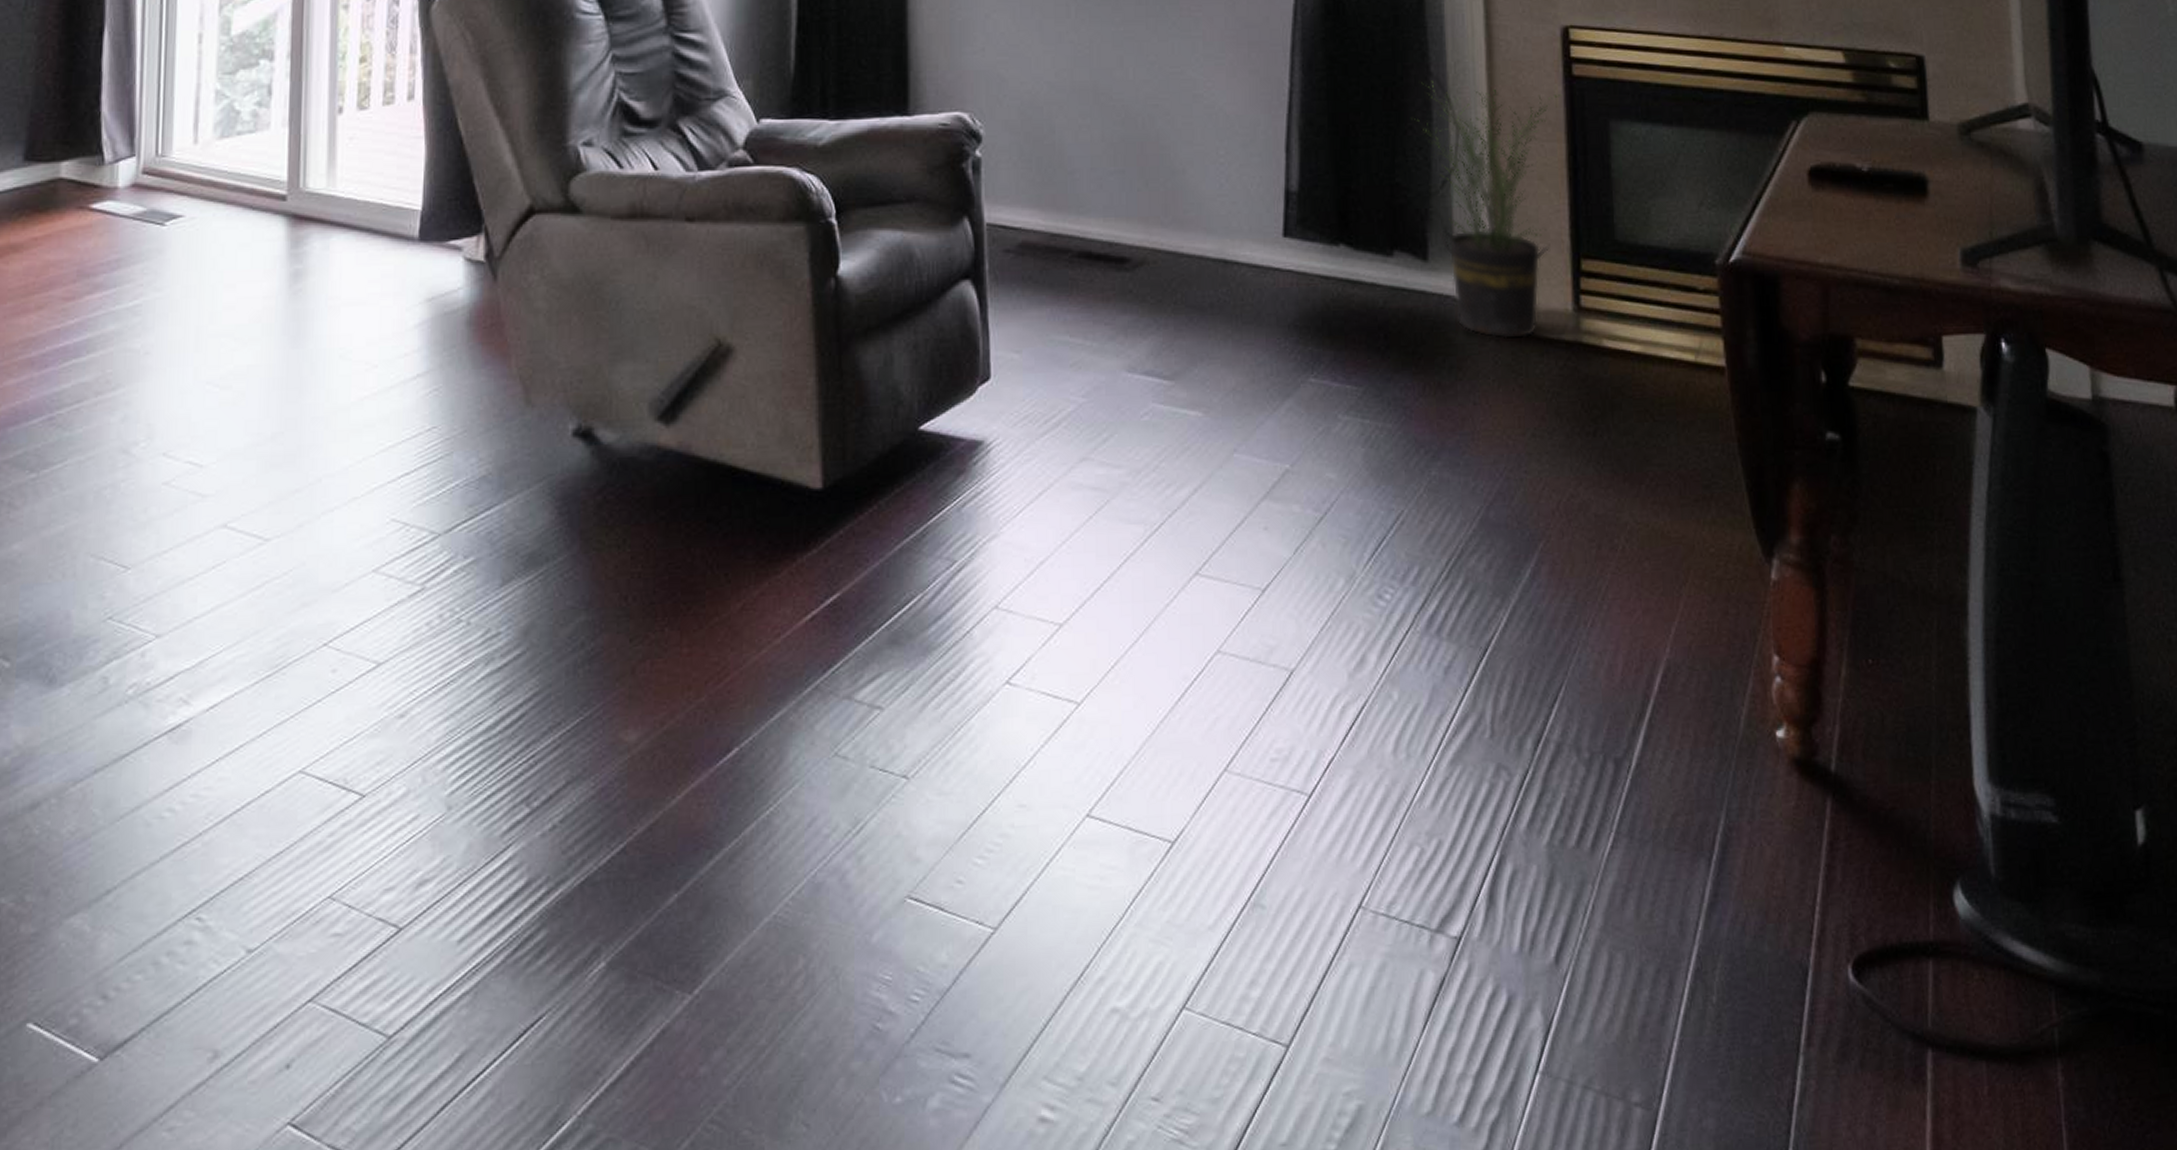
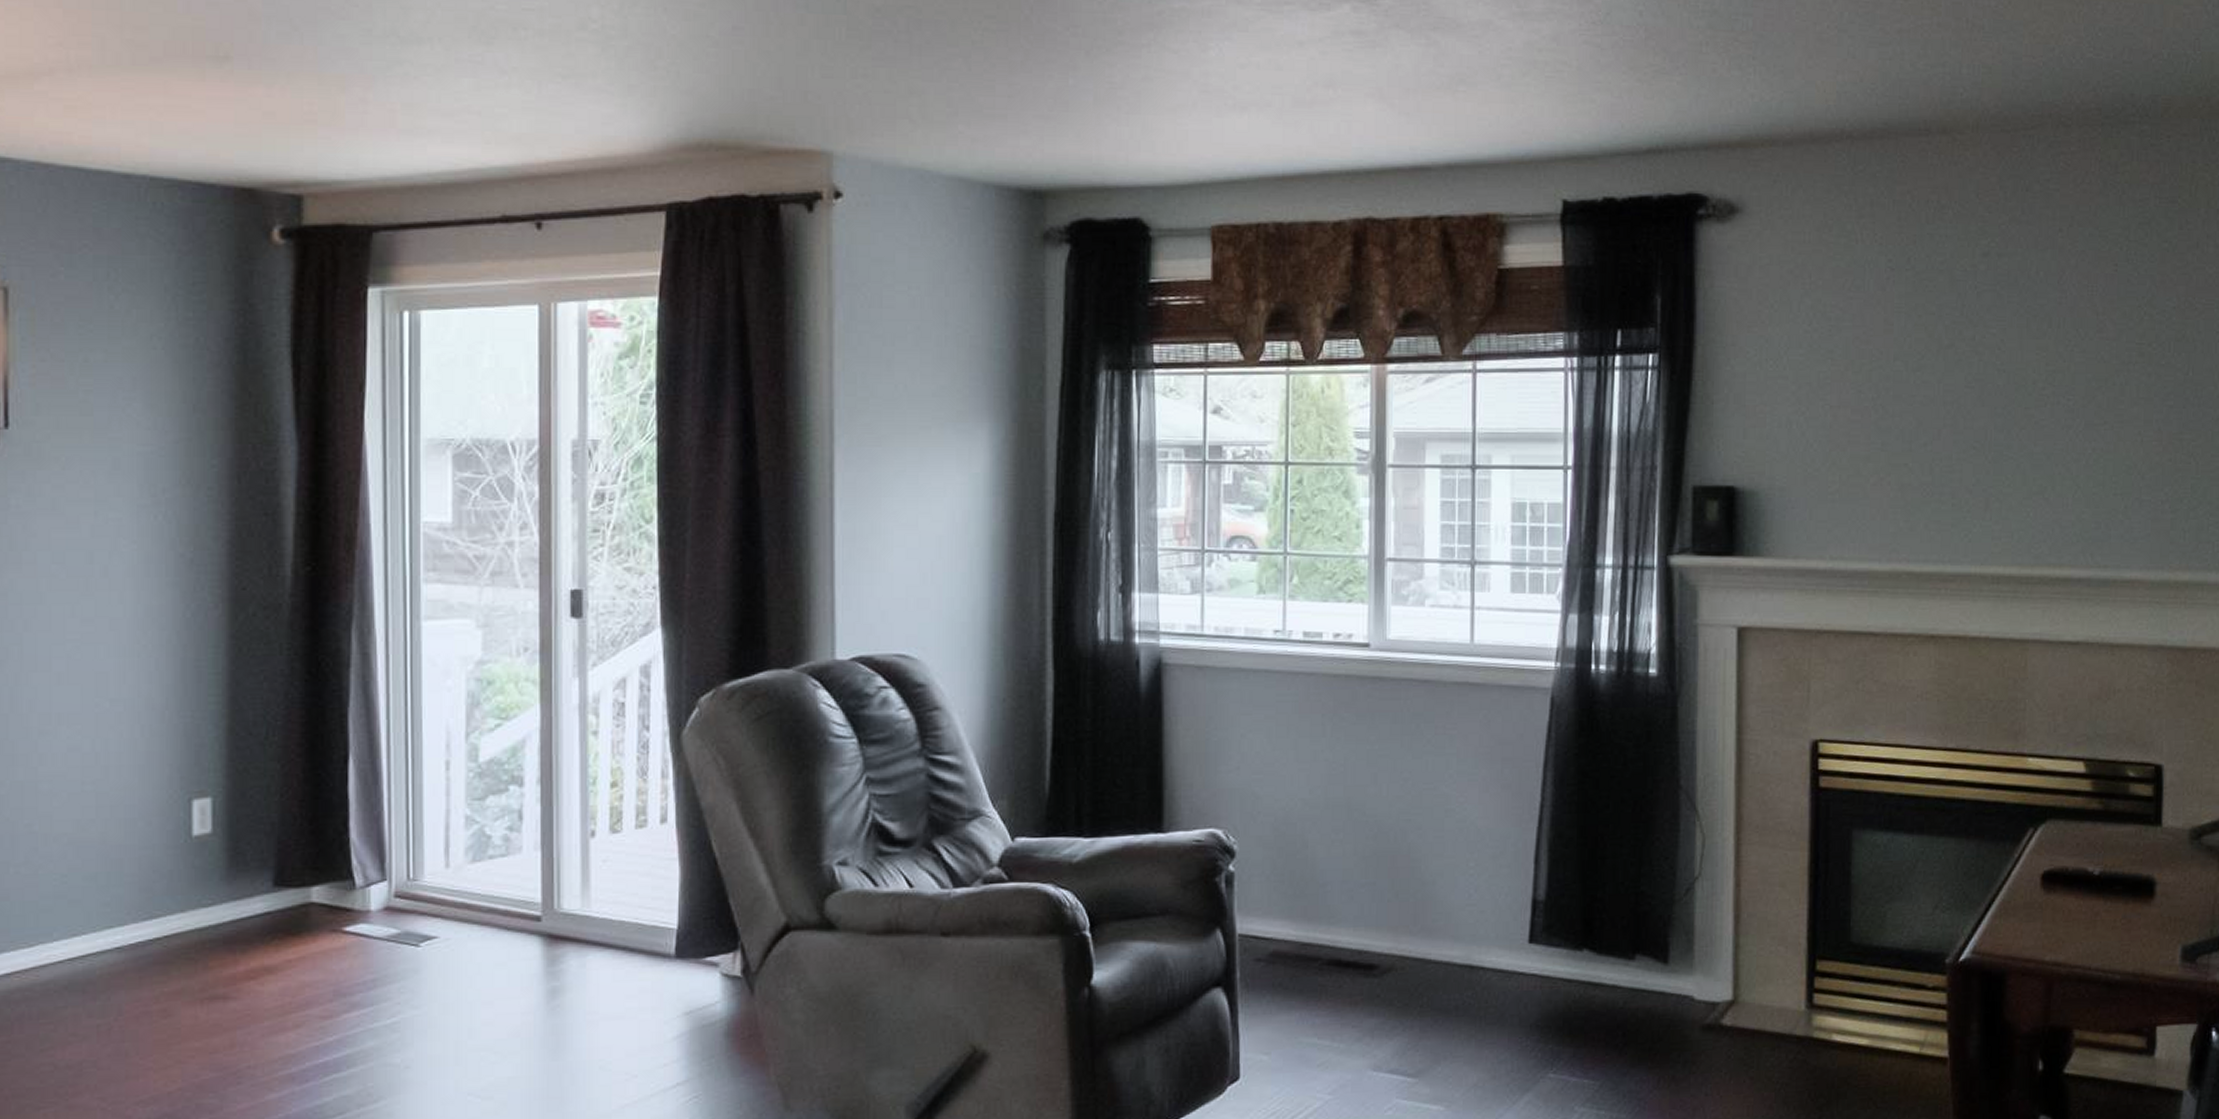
potted plant: present [1411,80,1562,339] -> none [1659,793,1808,1035]

